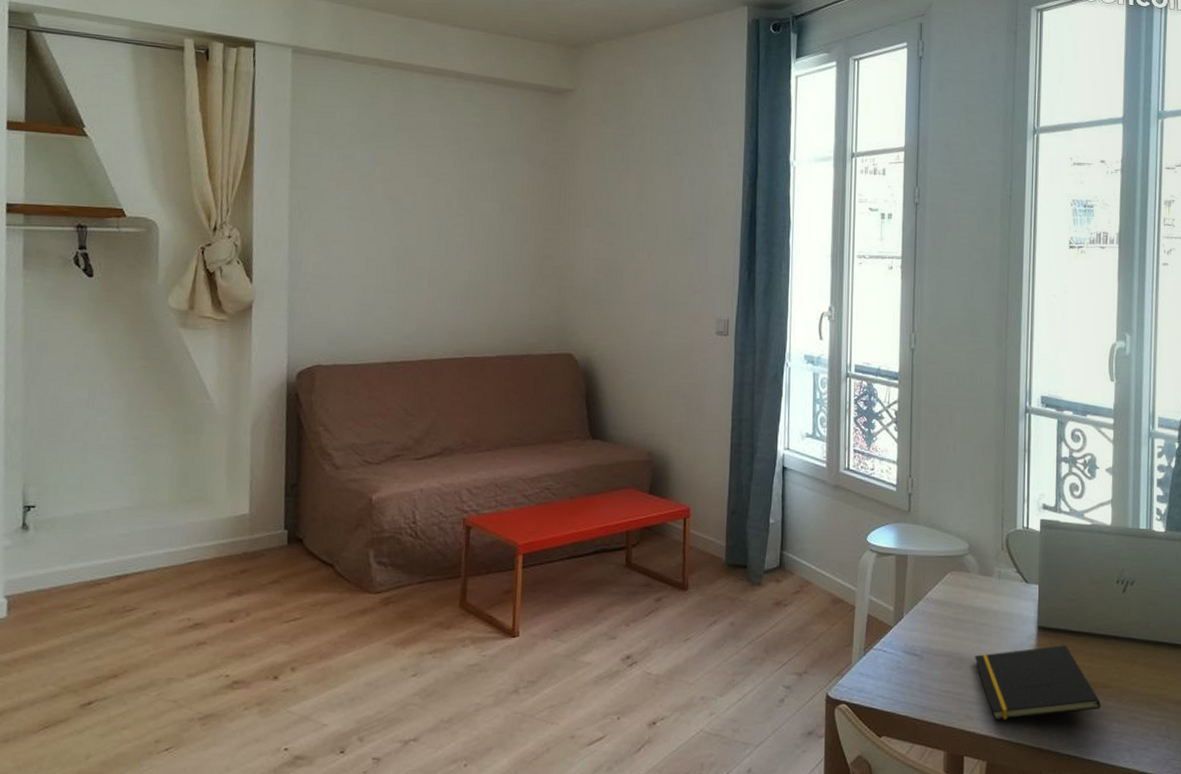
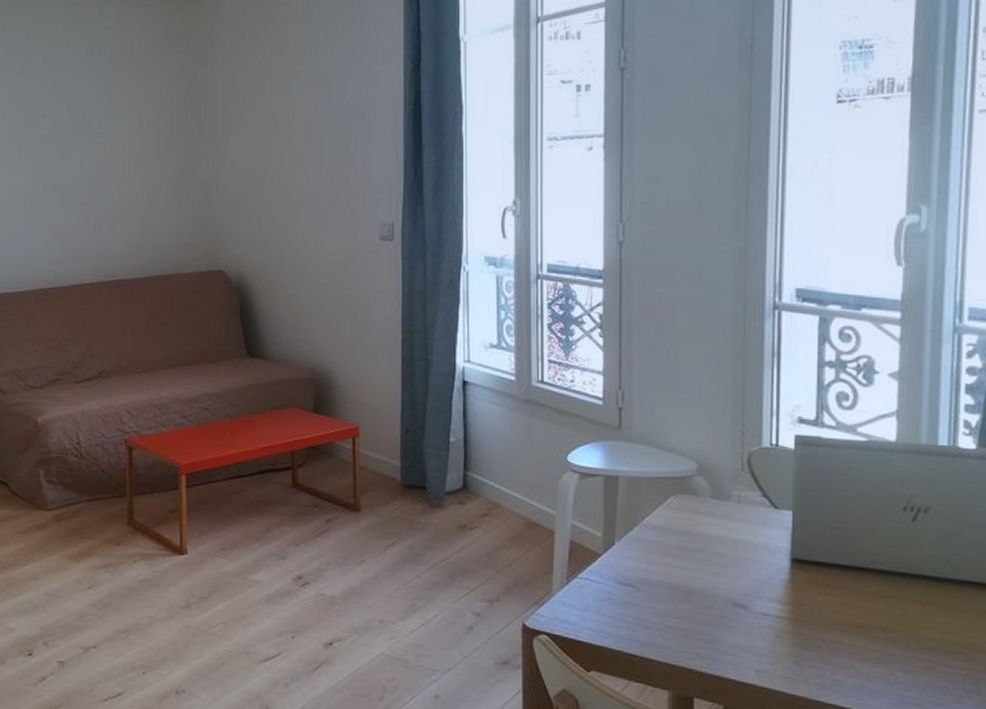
notepad: present [974,645,1101,720] -> none [706,580,879,662]

